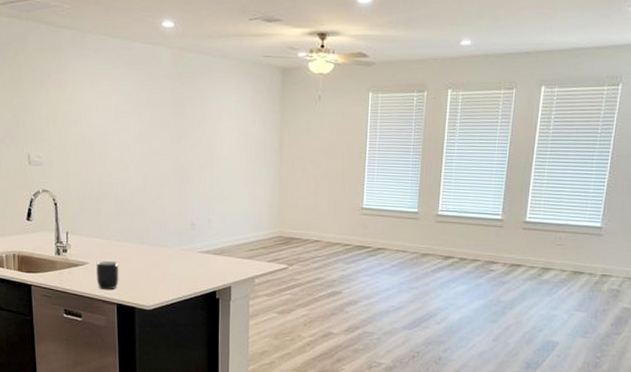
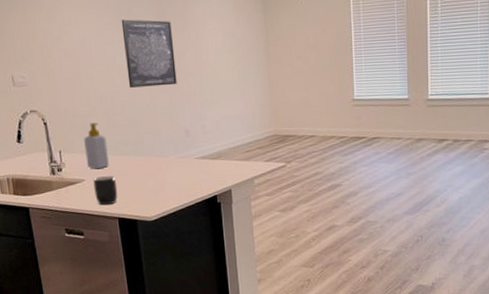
soap bottle: none [92,207,113,254] -> present [84,122,109,169]
wall art: none [139,108,189,178] -> present [121,19,177,88]

